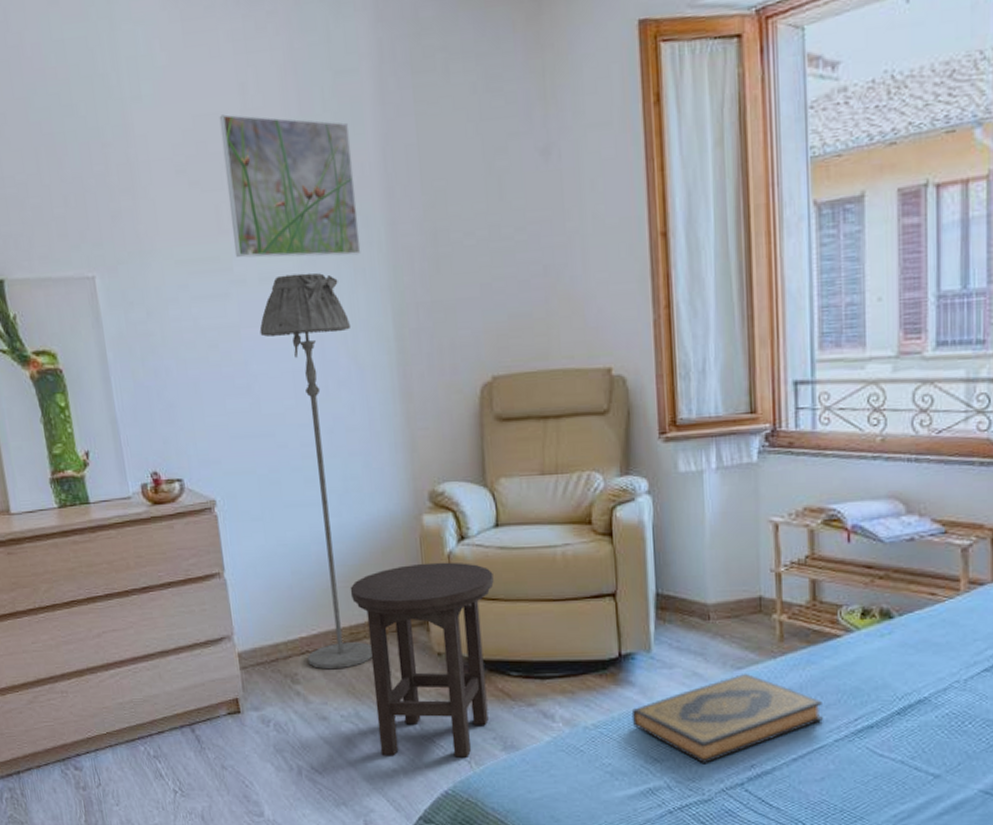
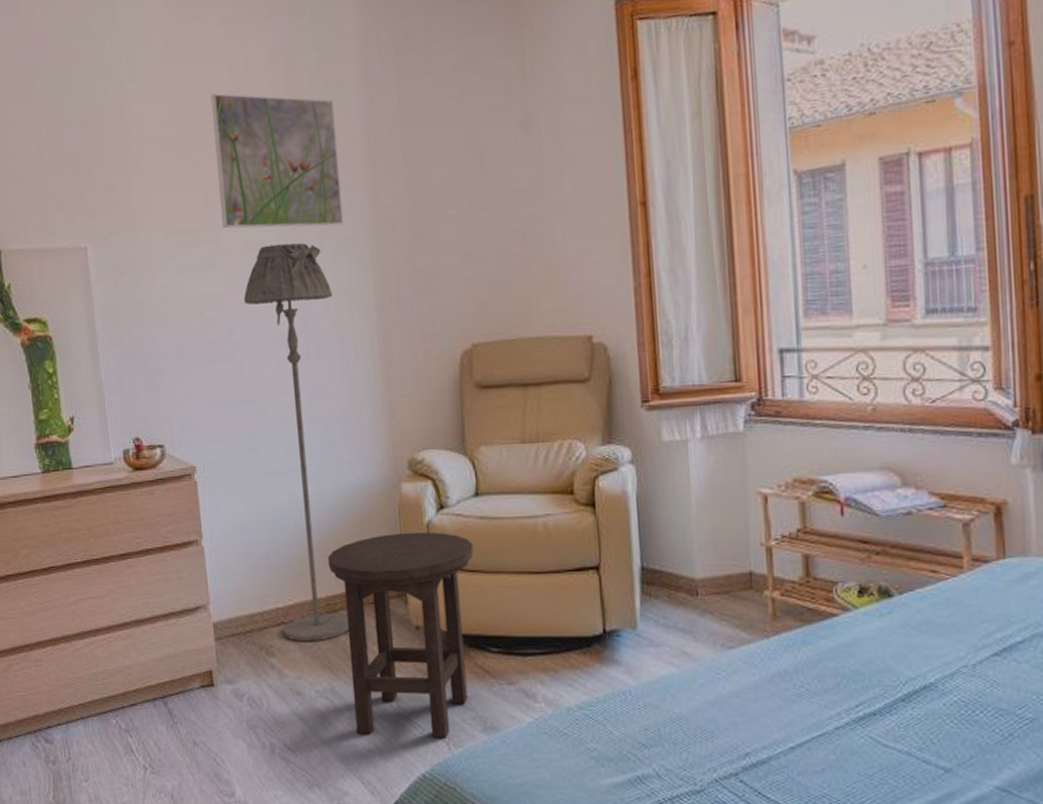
hardback book: present [631,674,823,763] -> none [617,654,821,750]

